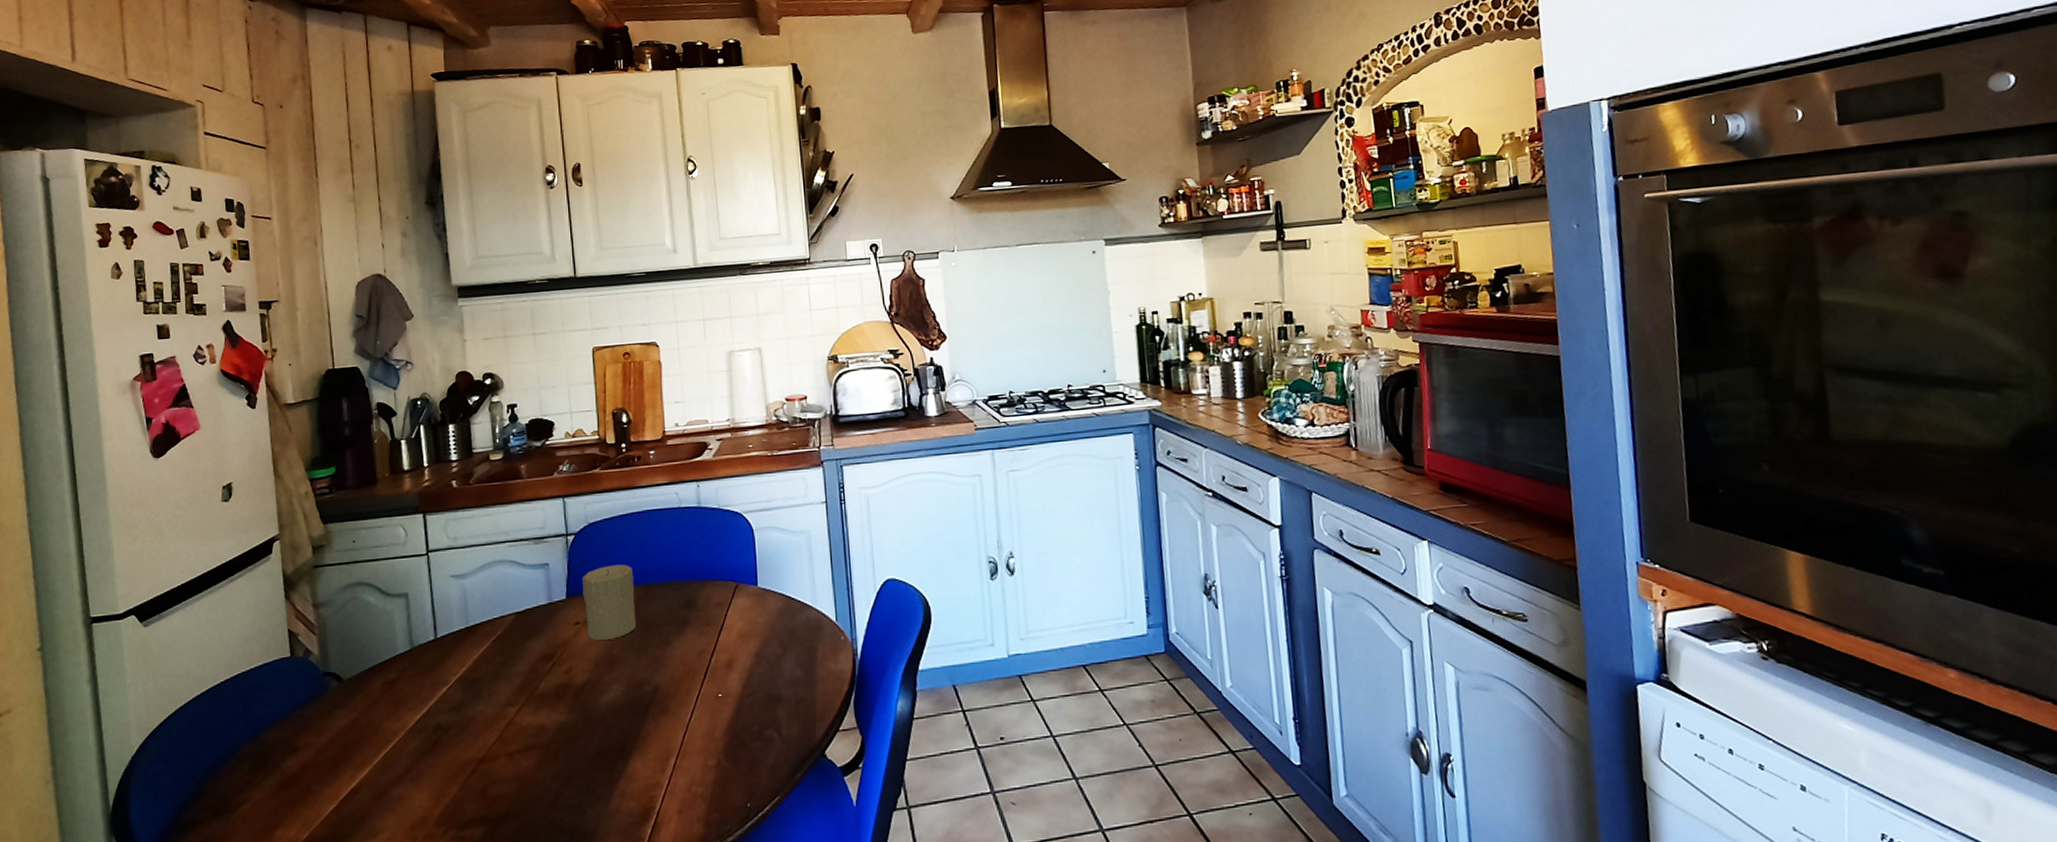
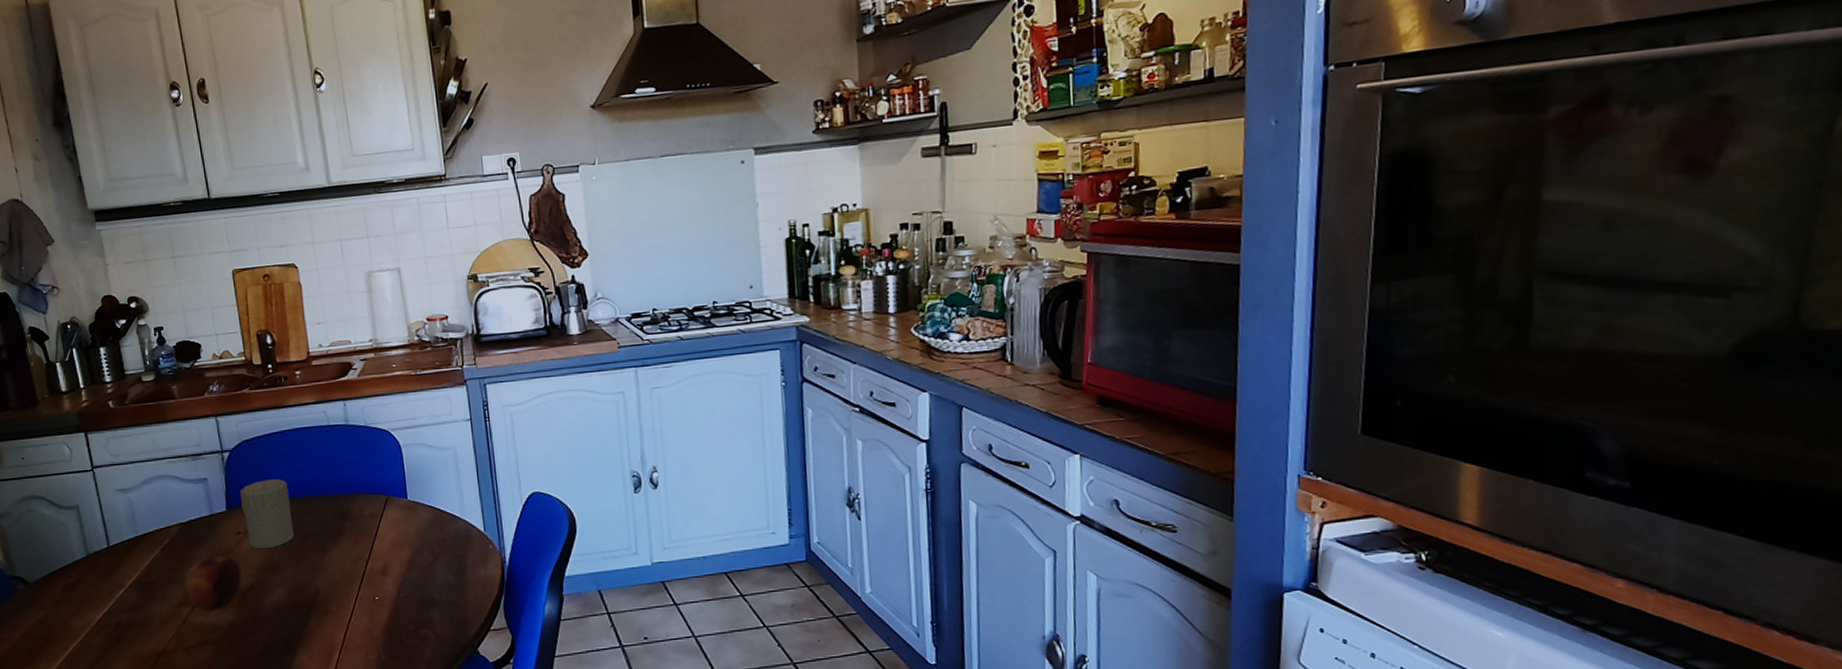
apple: none [514,648,577,710] -> present [185,555,242,611]

